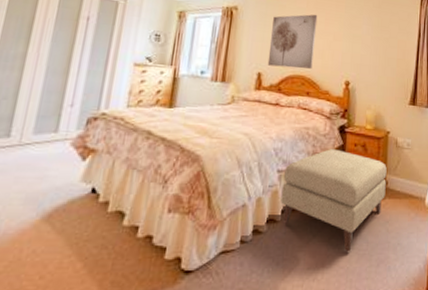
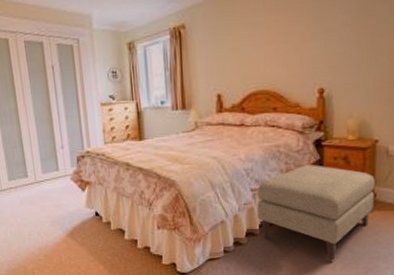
wall art: present [267,14,318,69] -> none [225,13,278,85]

